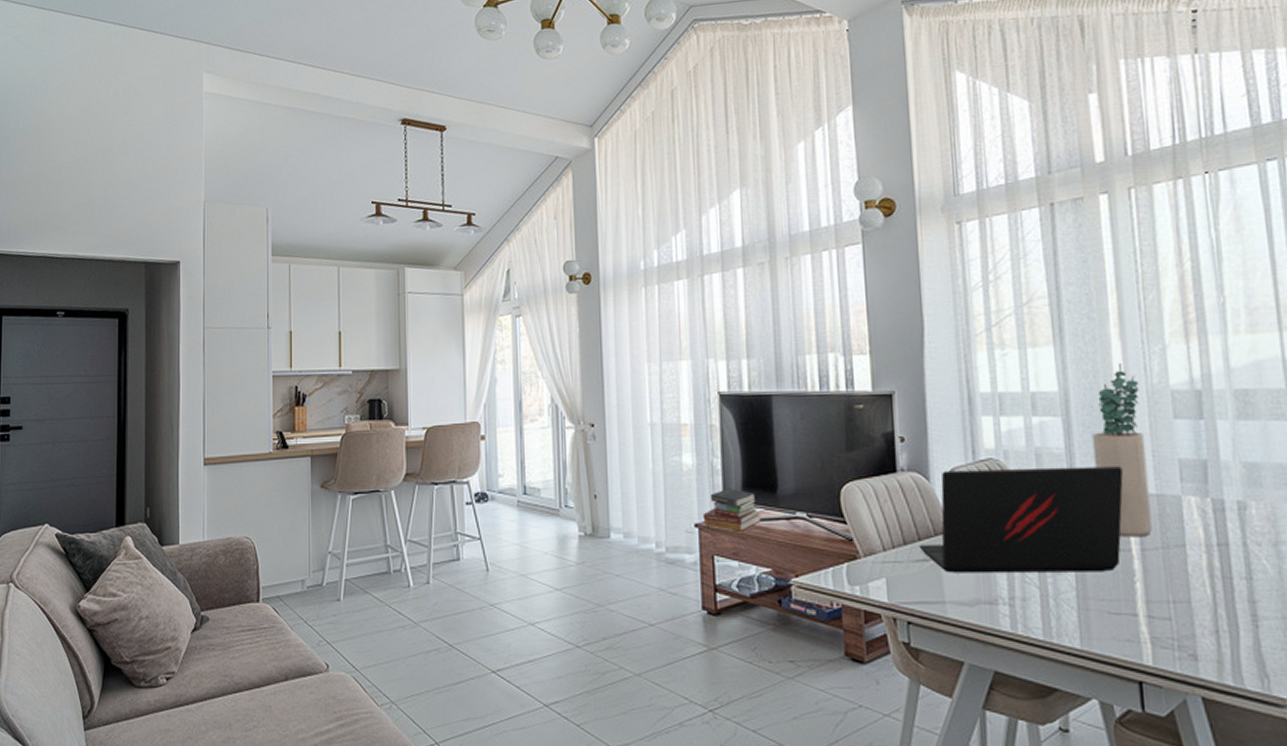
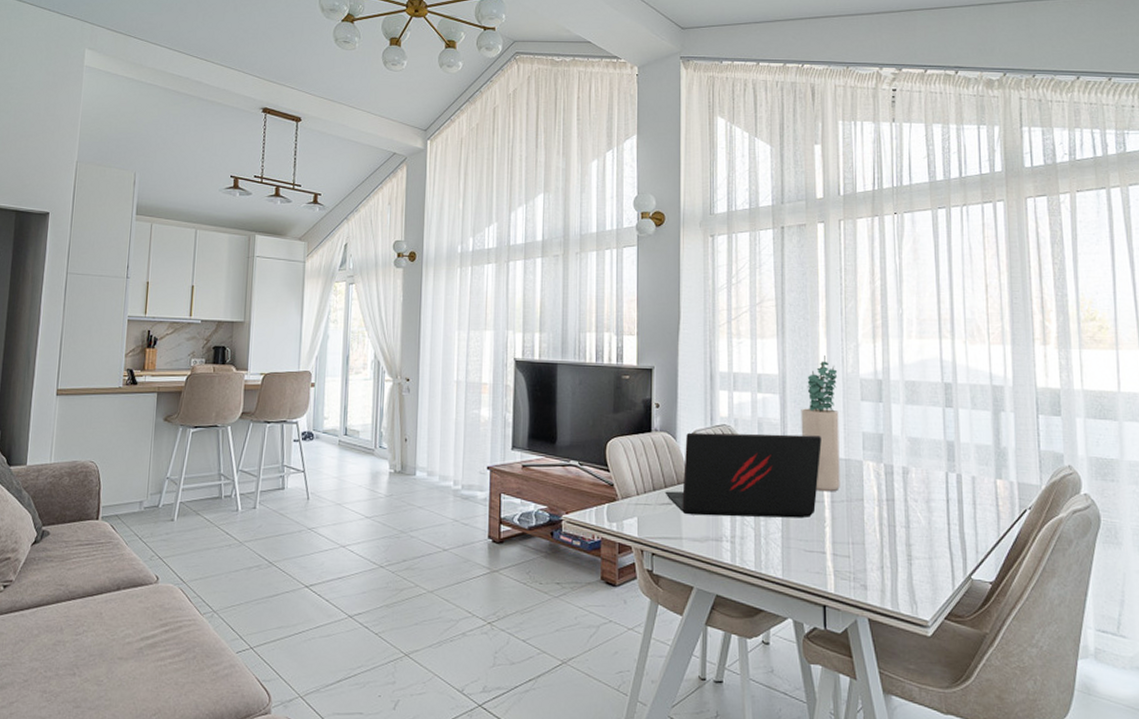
books: present [702,488,761,531] -> none [494,438,541,475]

